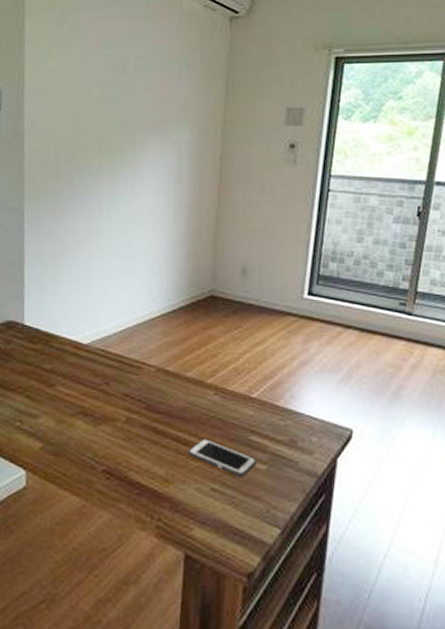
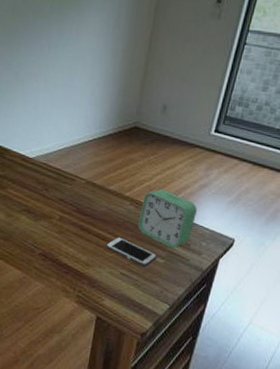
alarm clock: none [227,371,300,447] -> present [138,189,197,248]

